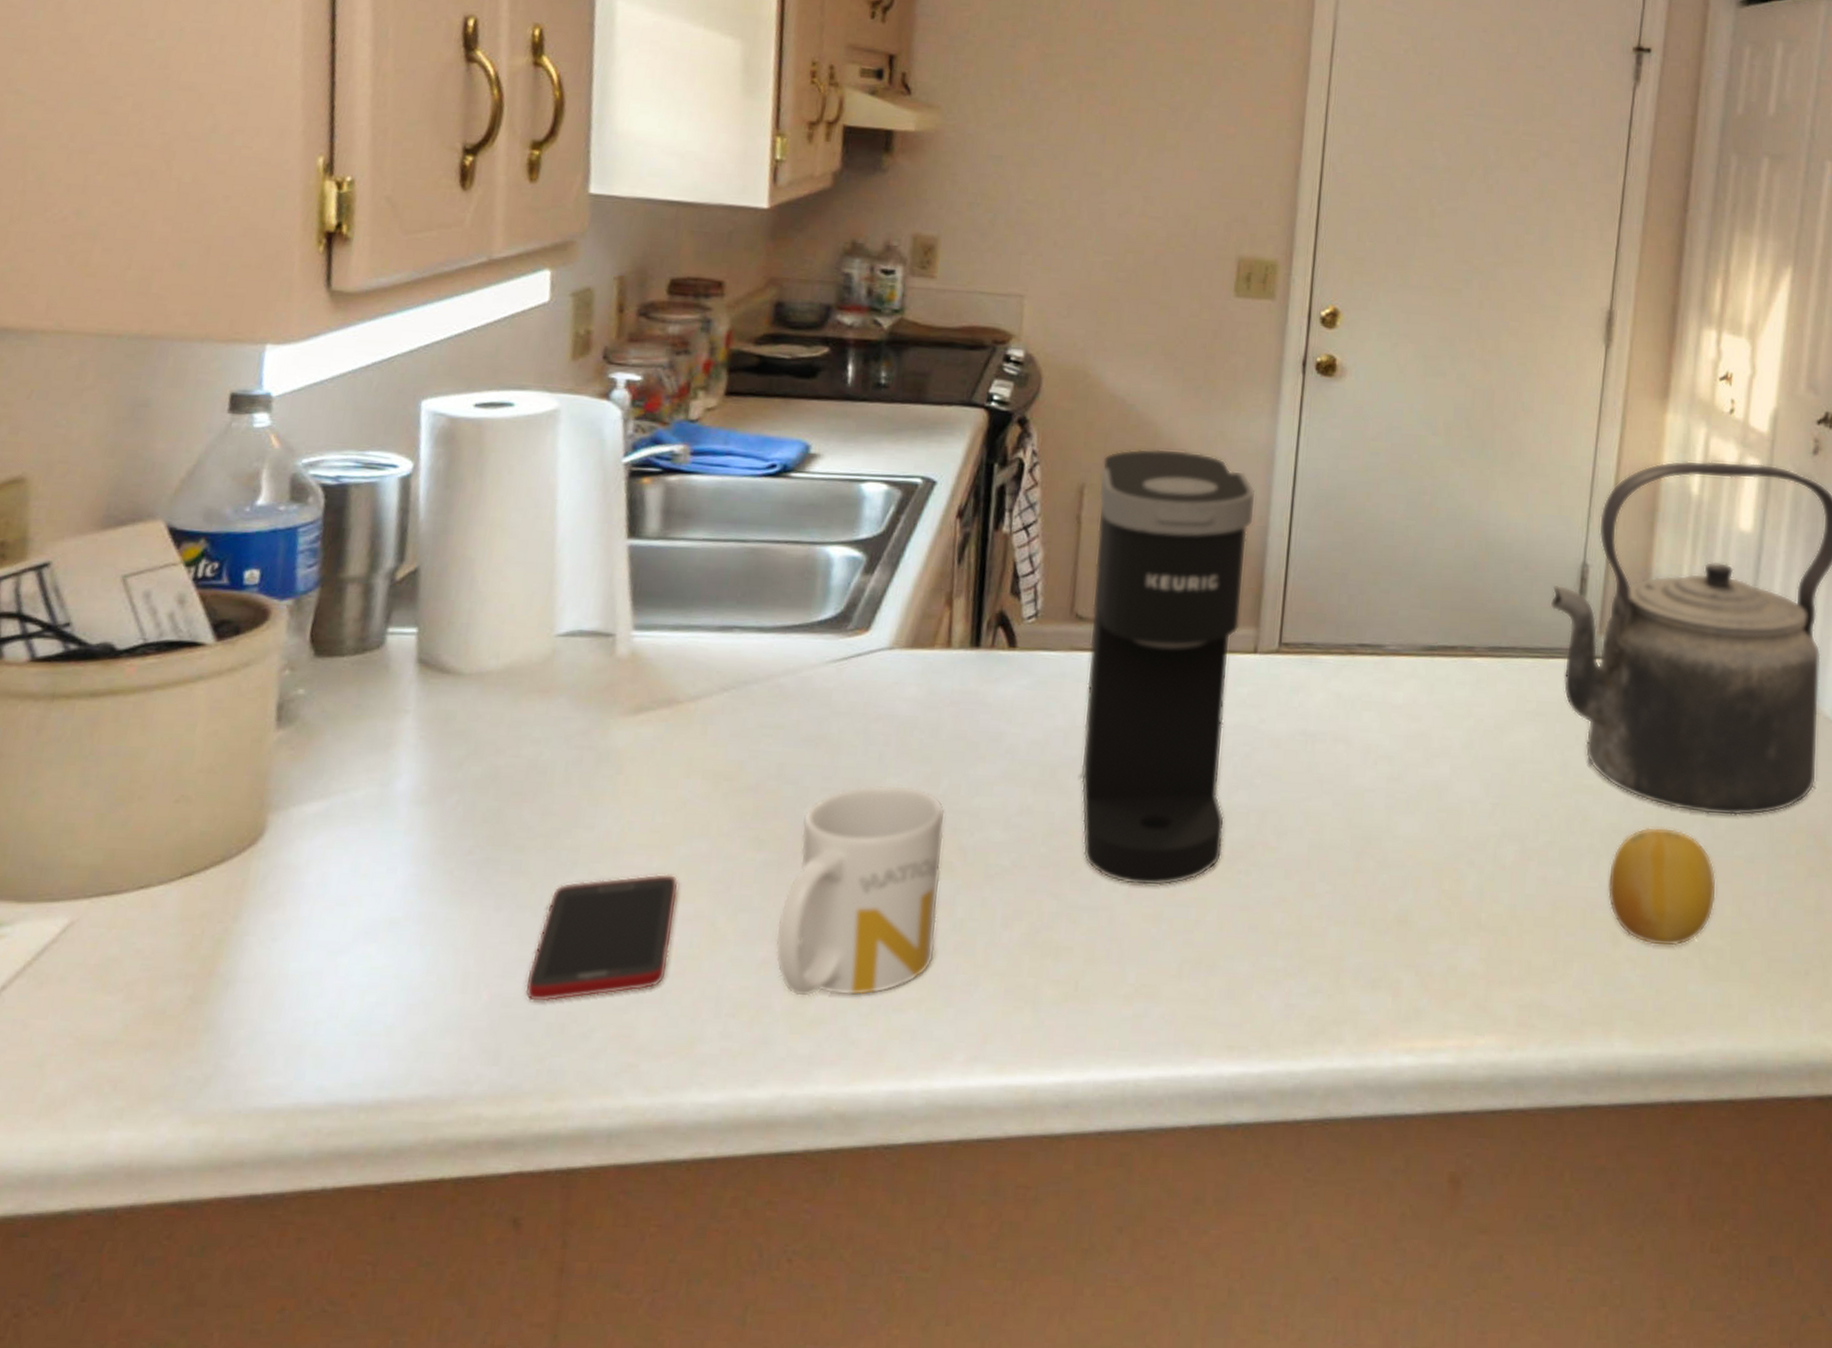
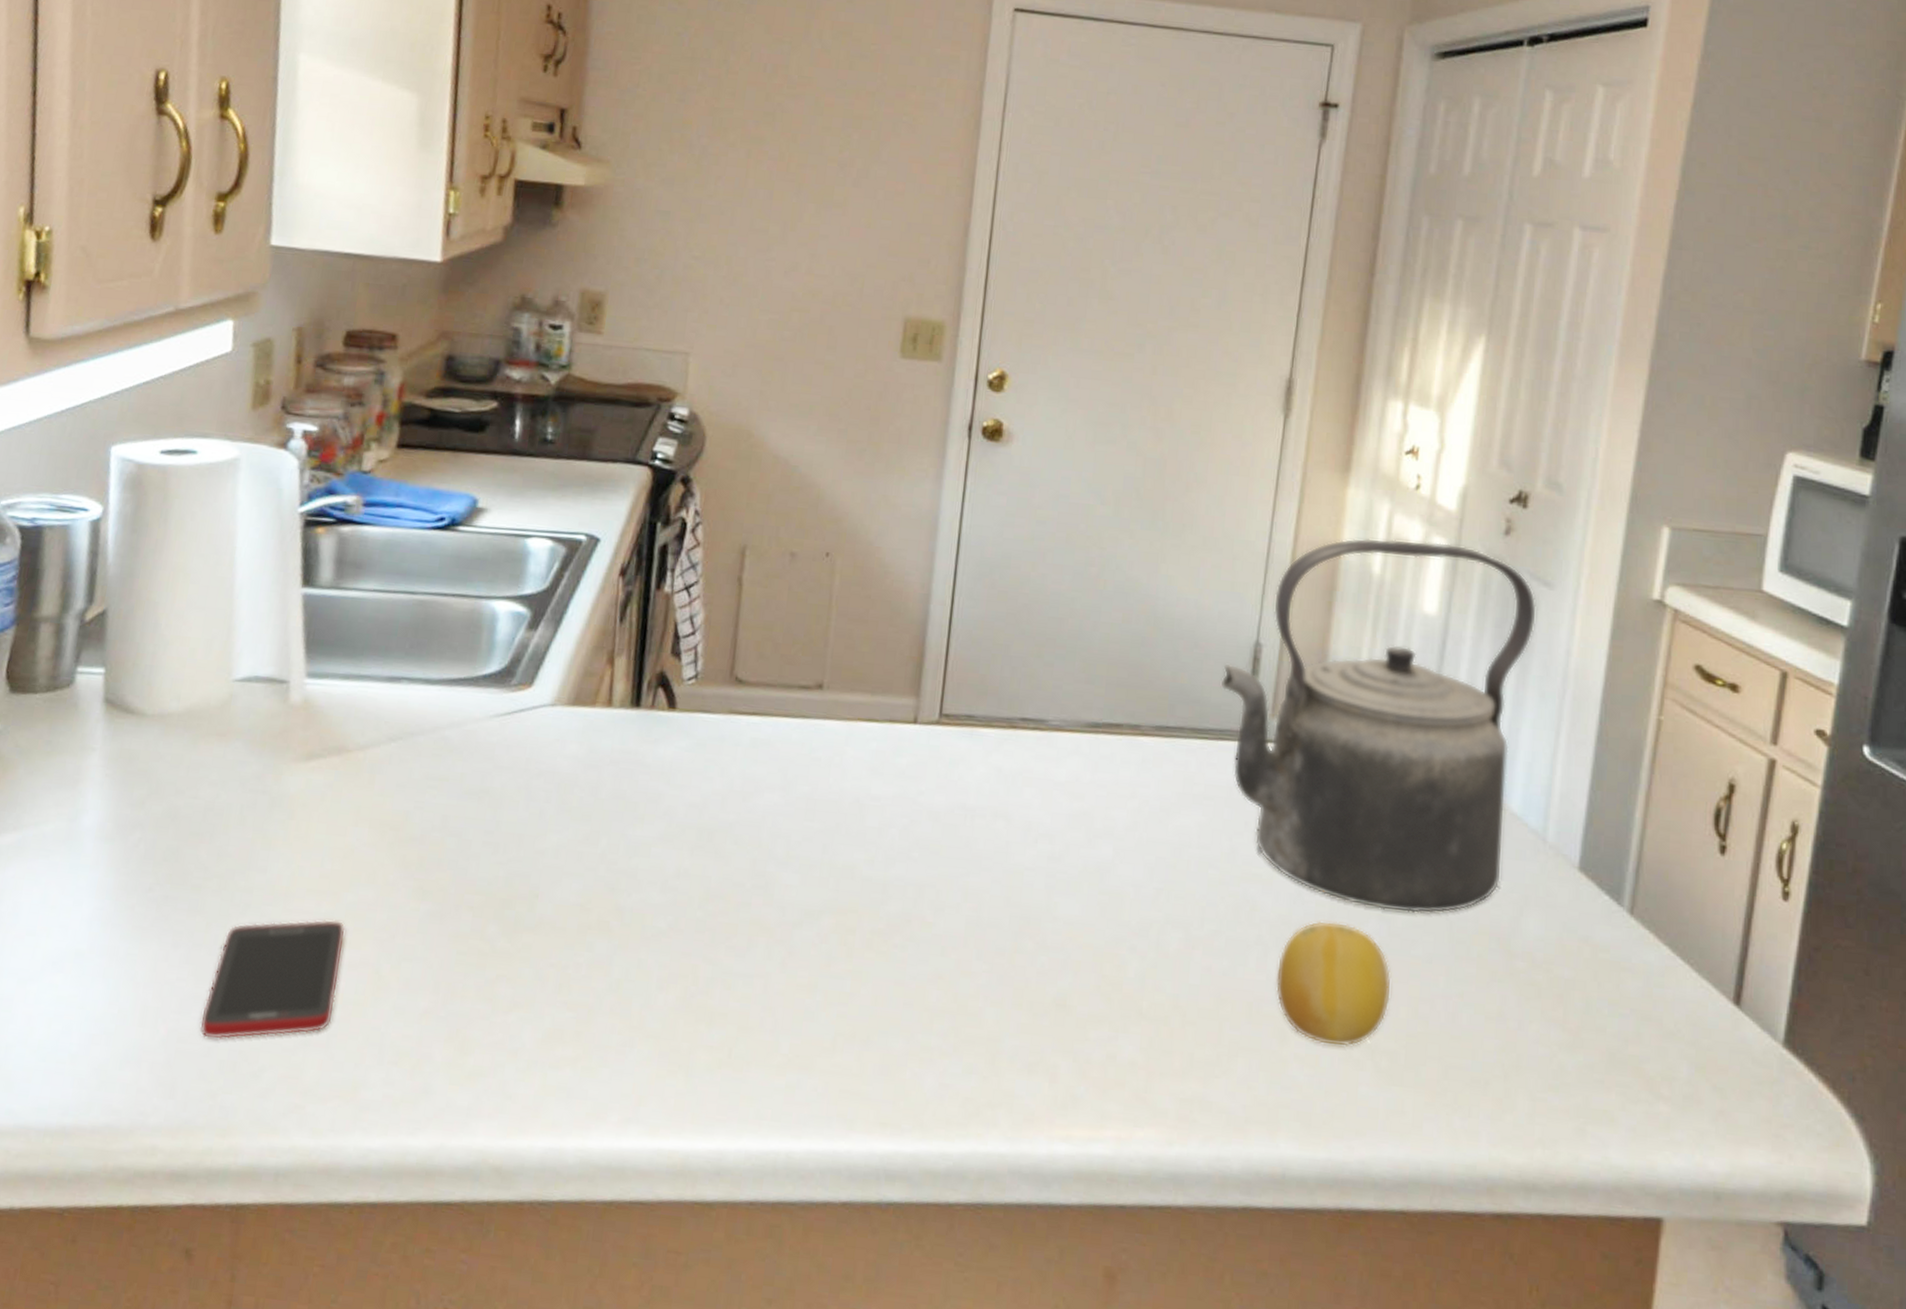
mug: present [775,784,946,998] -> none [436,841,604,1051]
coffee maker: present [1080,448,1257,887] -> none [737,511,919,957]

